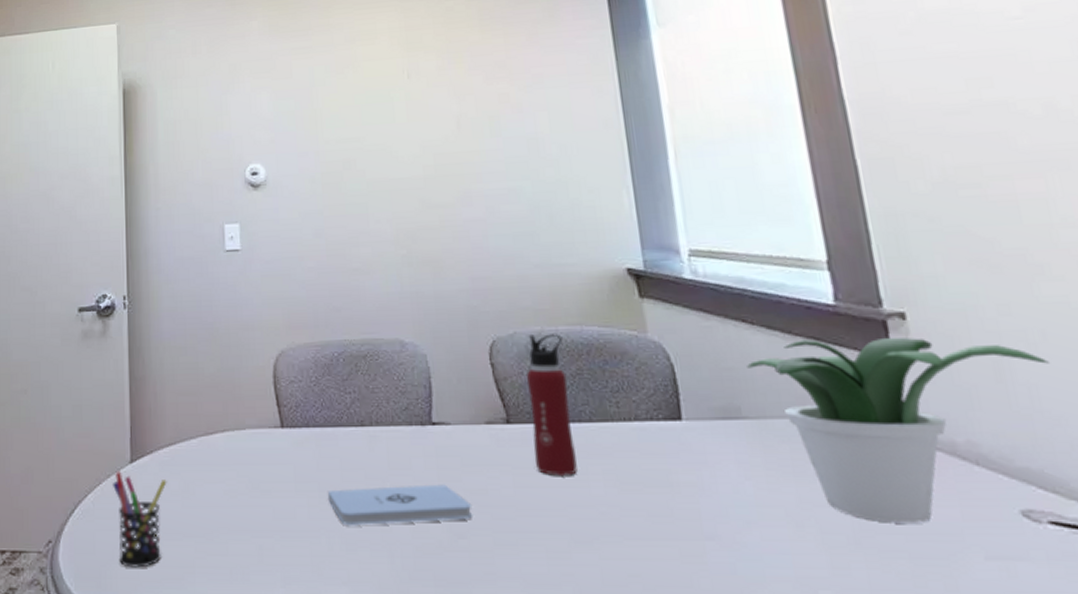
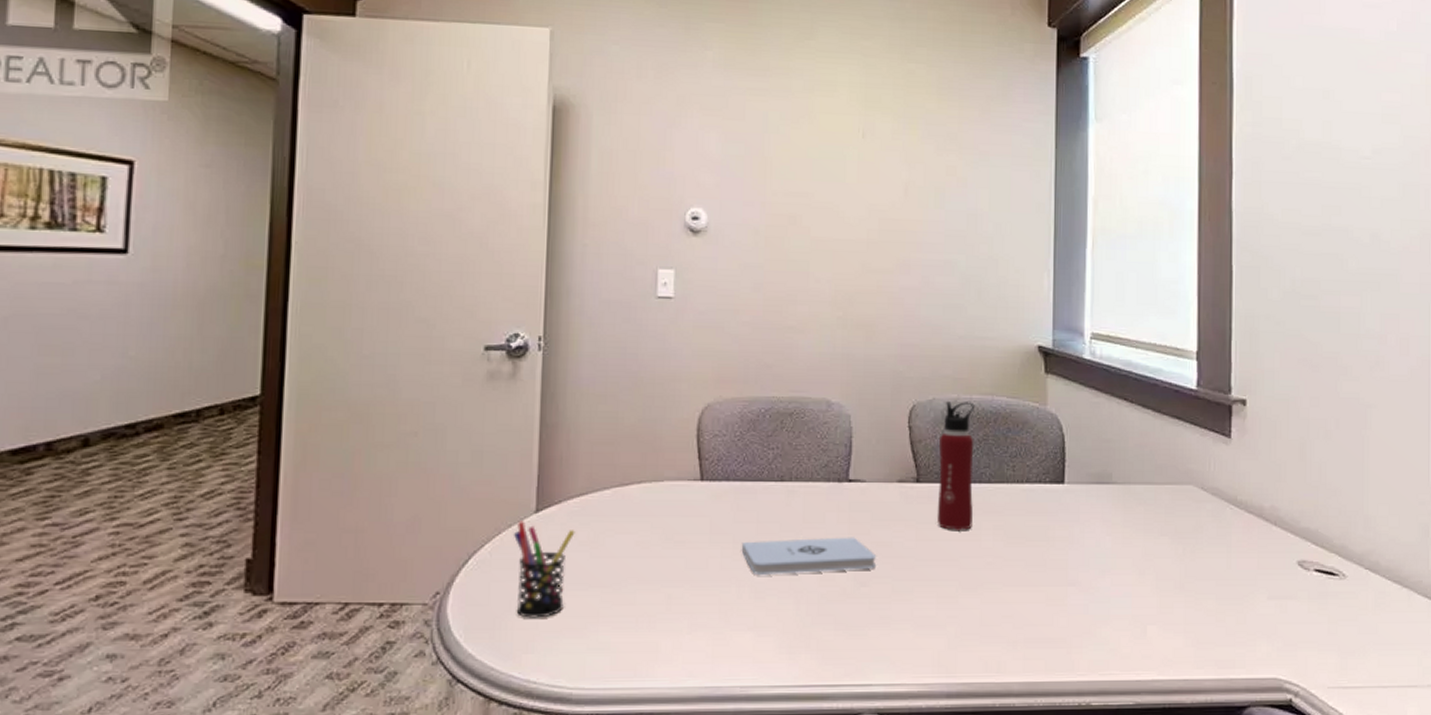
potted plant: present [747,337,1049,523] -> none [1122,418,1337,571]

